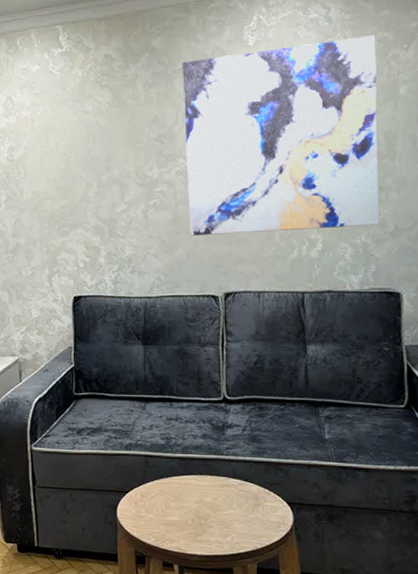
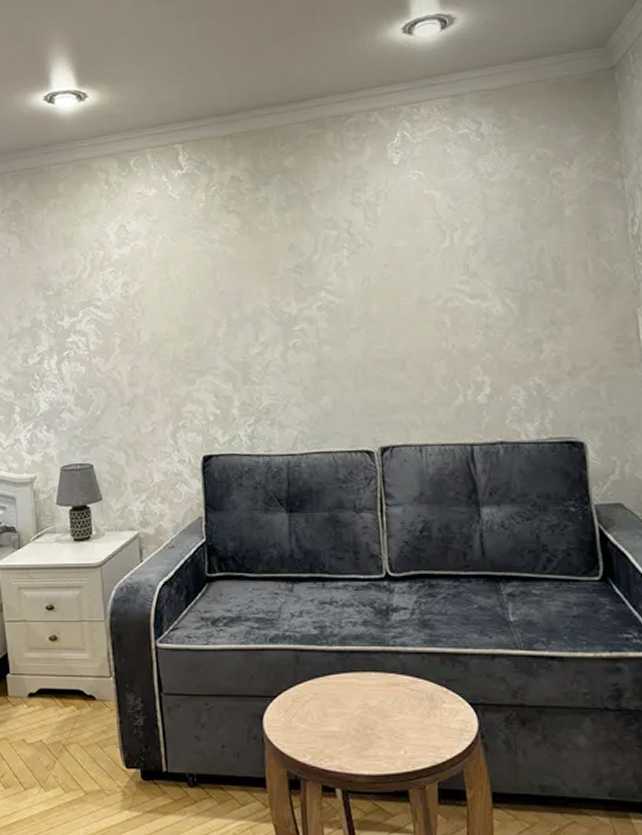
wall art: present [182,35,380,237] -> none [319,151,555,382]

